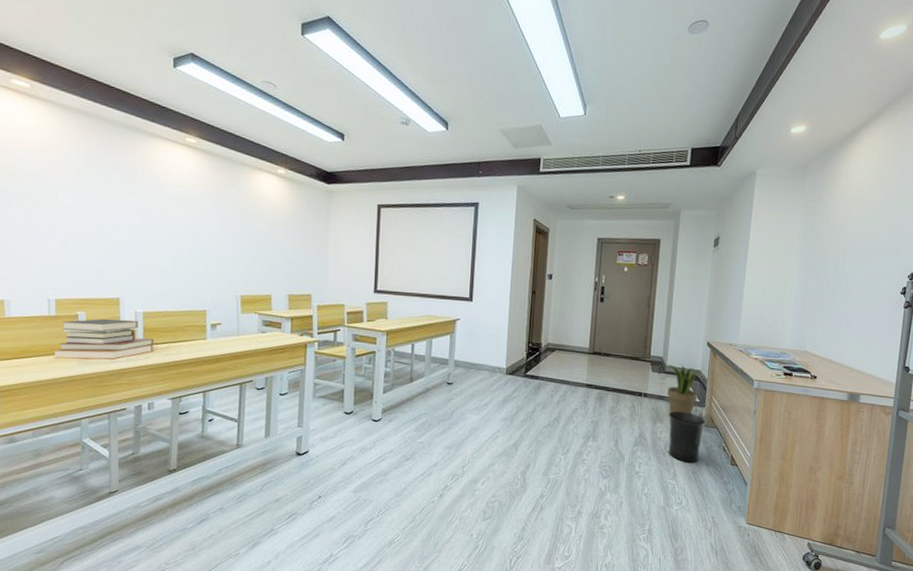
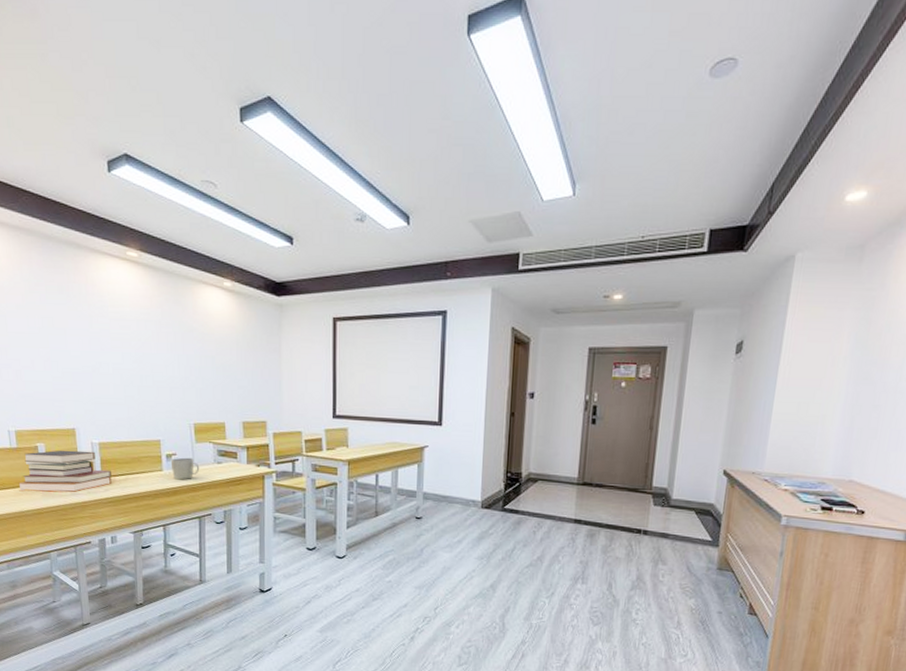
mug: none [215,327,244,348] -> present [170,457,200,480]
potted plant: present [666,364,702,414] -> none [671,496,716,555]
waste bin: present [668,411,706,463] -> none [672,551,719,610]

